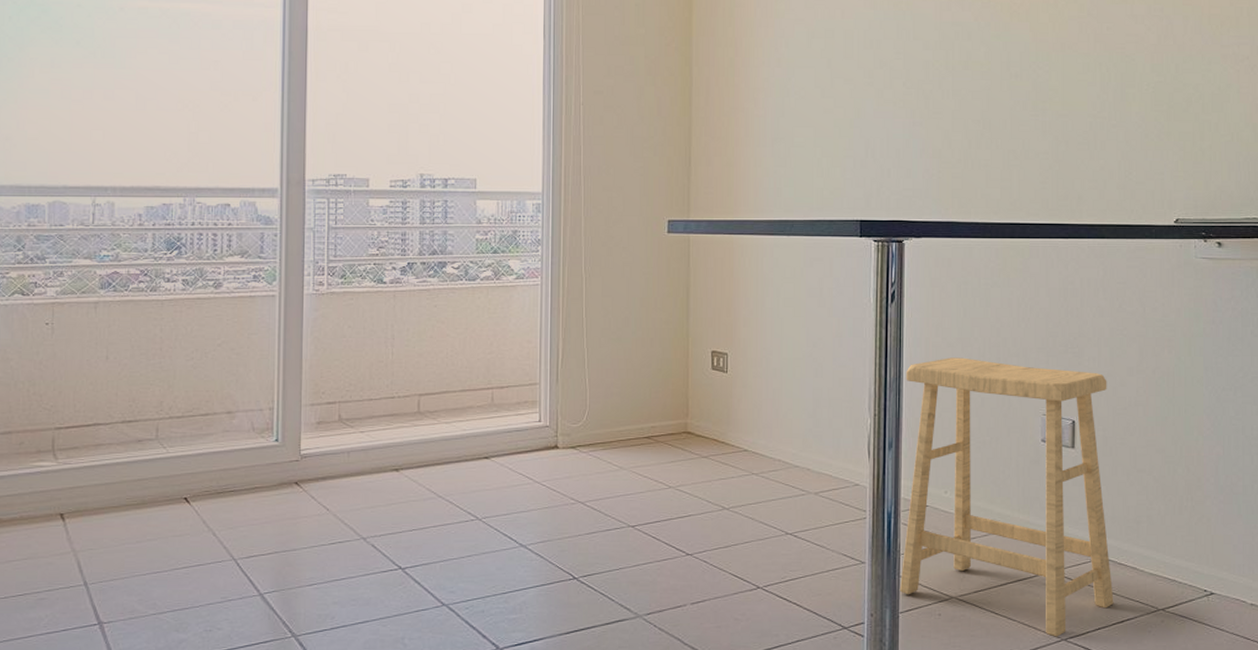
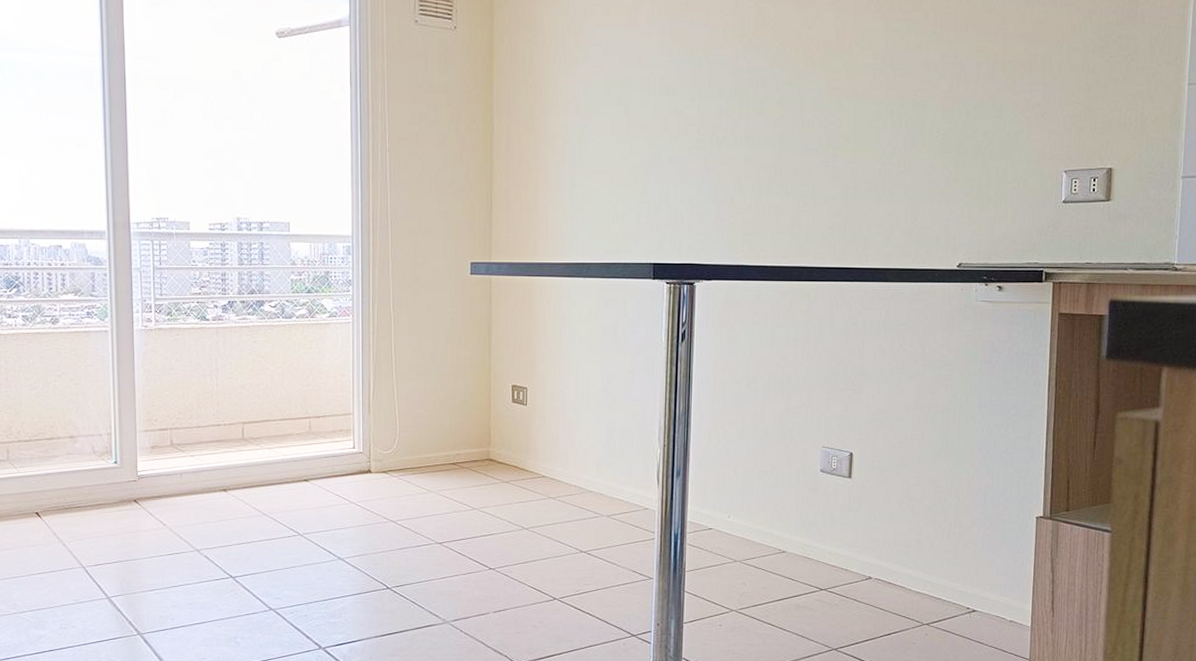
stool: present [899,357,1114,637] -> none [684,393,885,647]

